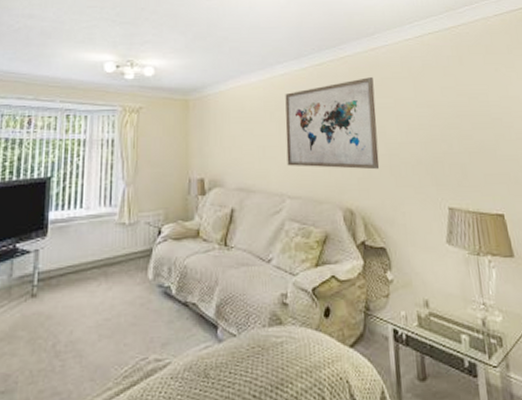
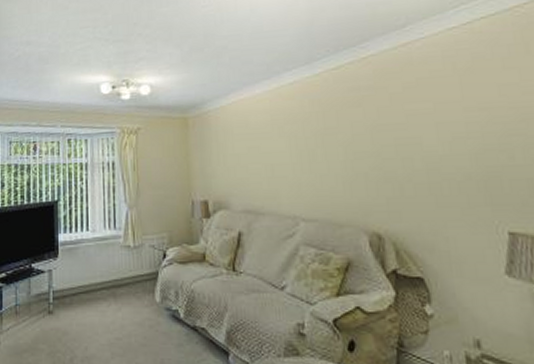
wall art: present [285,77,380,170] -> none [295,79,415,188]

